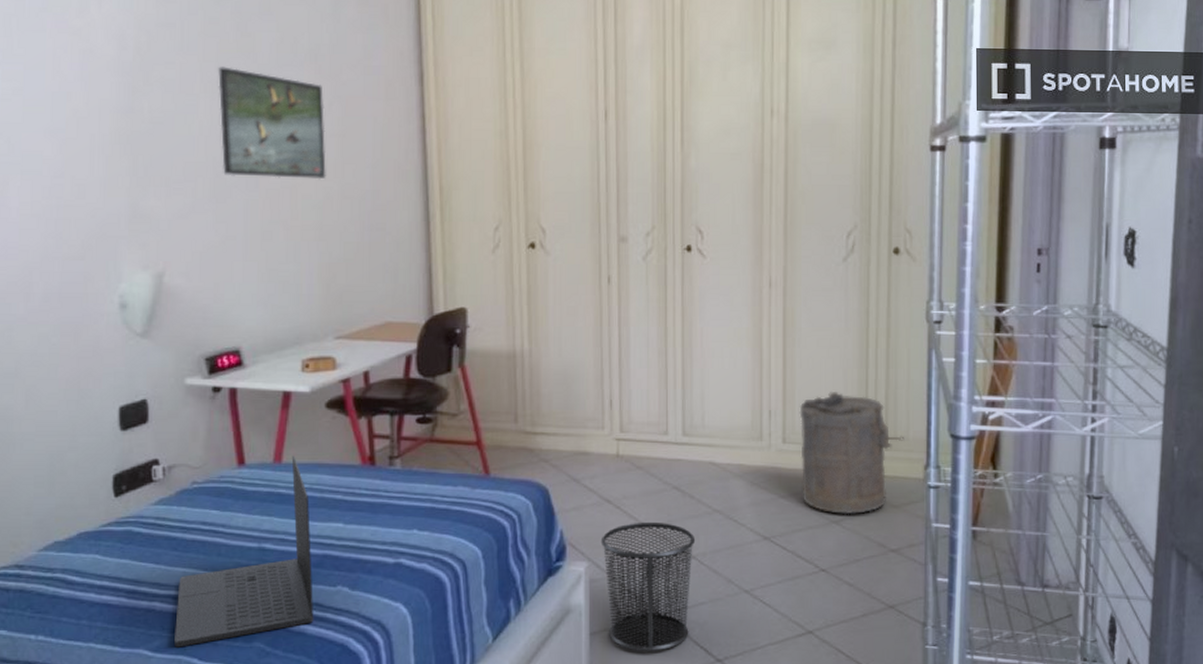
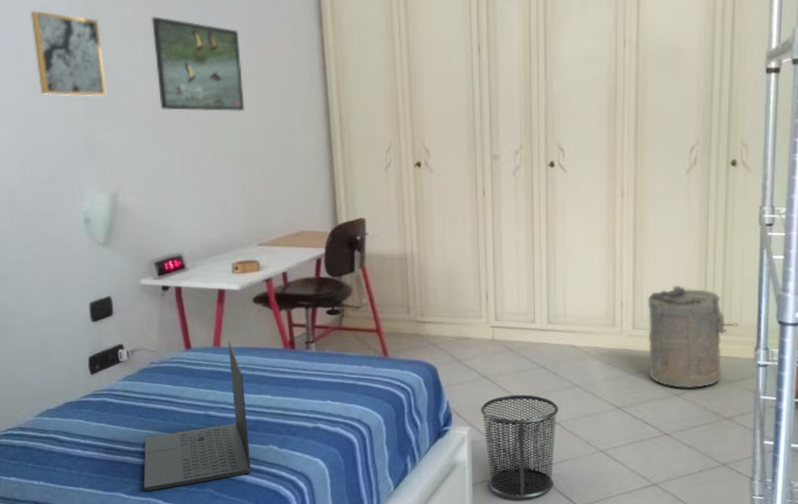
wall art: none [69,55,159,158] -> present [30,10,107,97]

